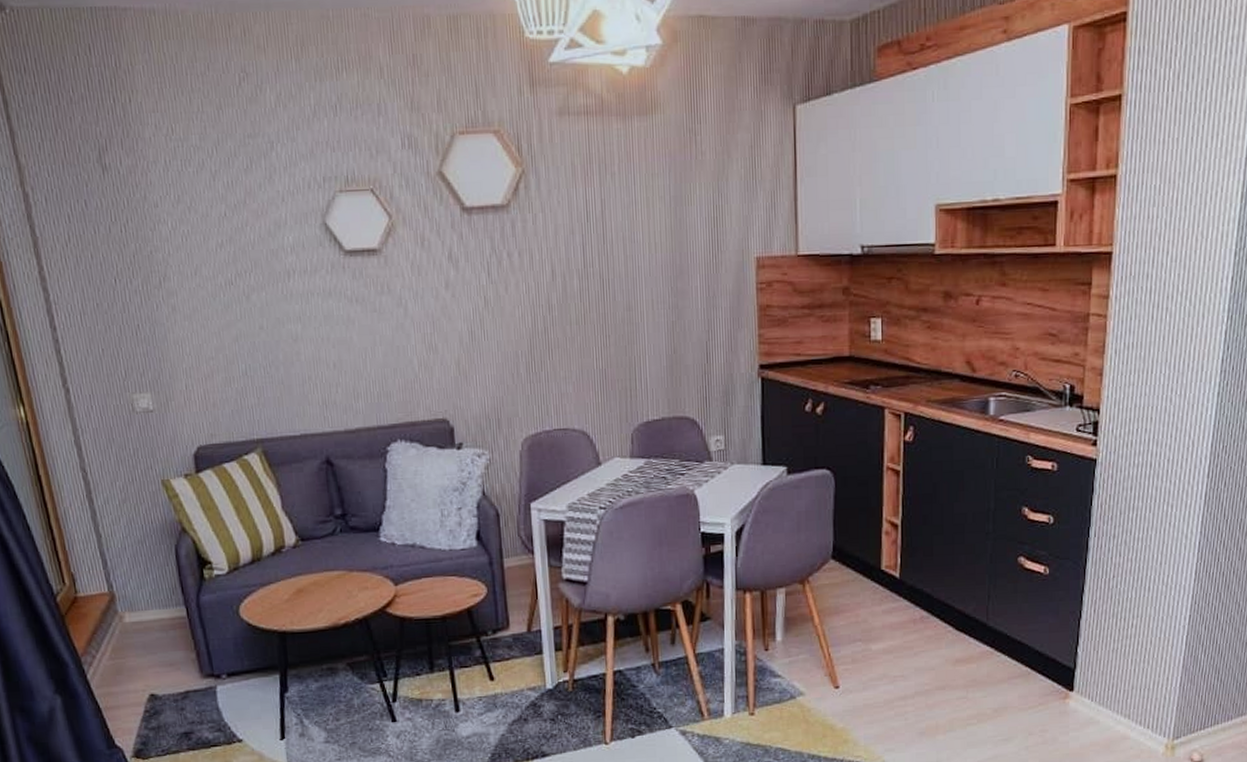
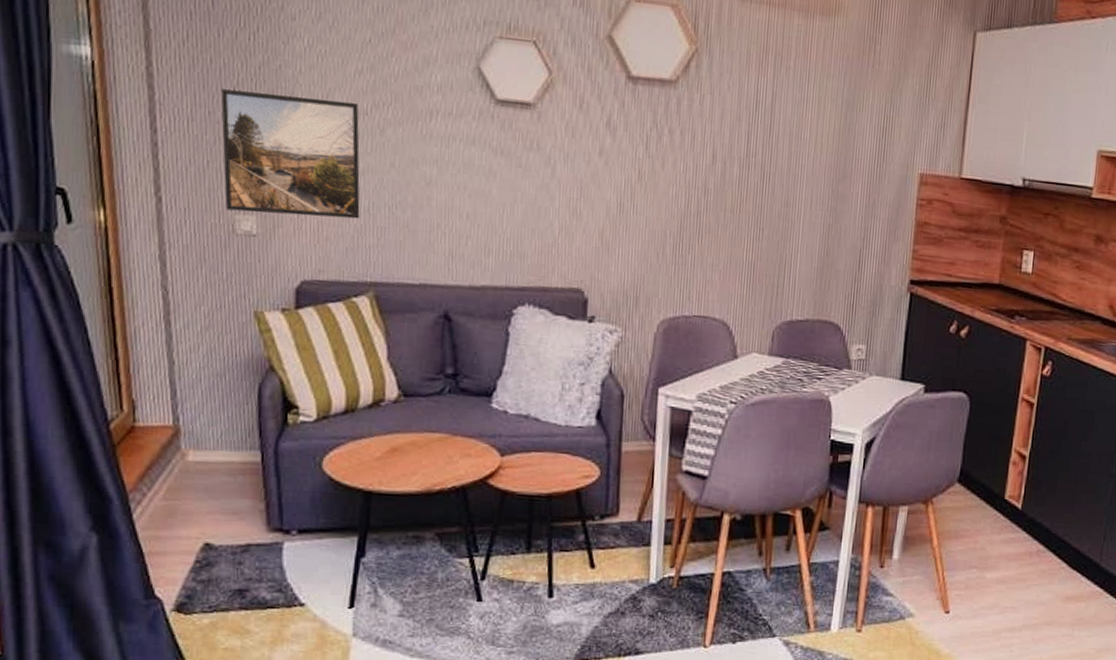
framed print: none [105,274,239,391] -> present [221,89,360,219]

